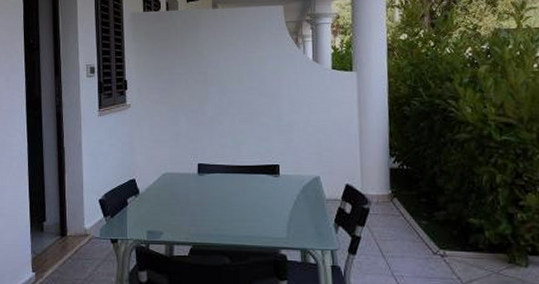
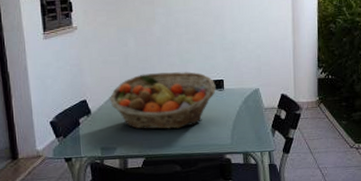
fruit basket: none [157,154,271,216] -> present [109,72,216,130]

